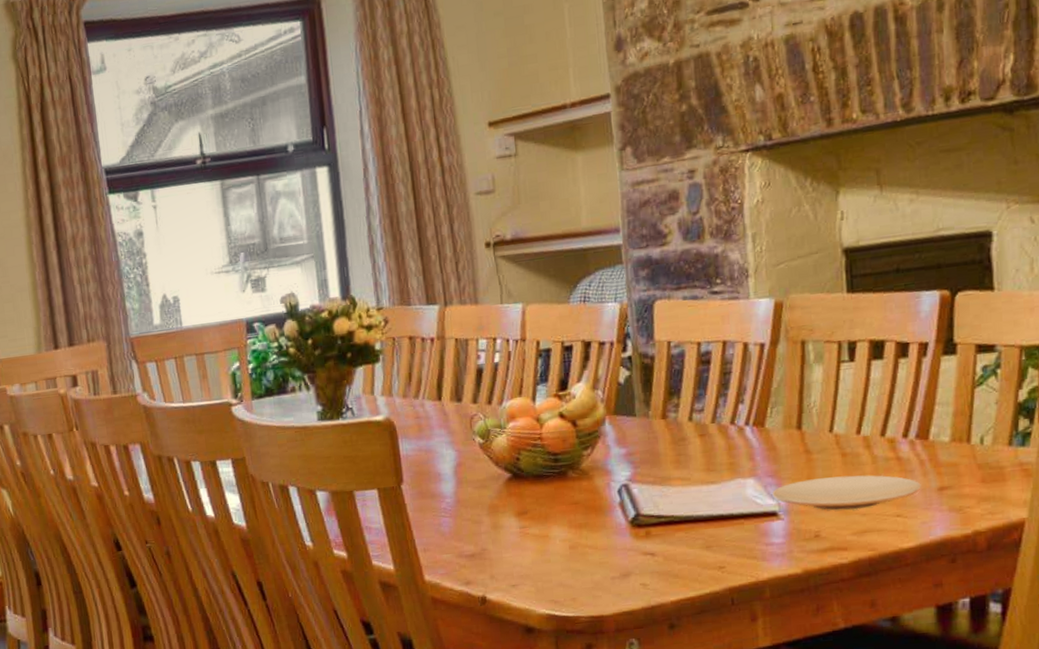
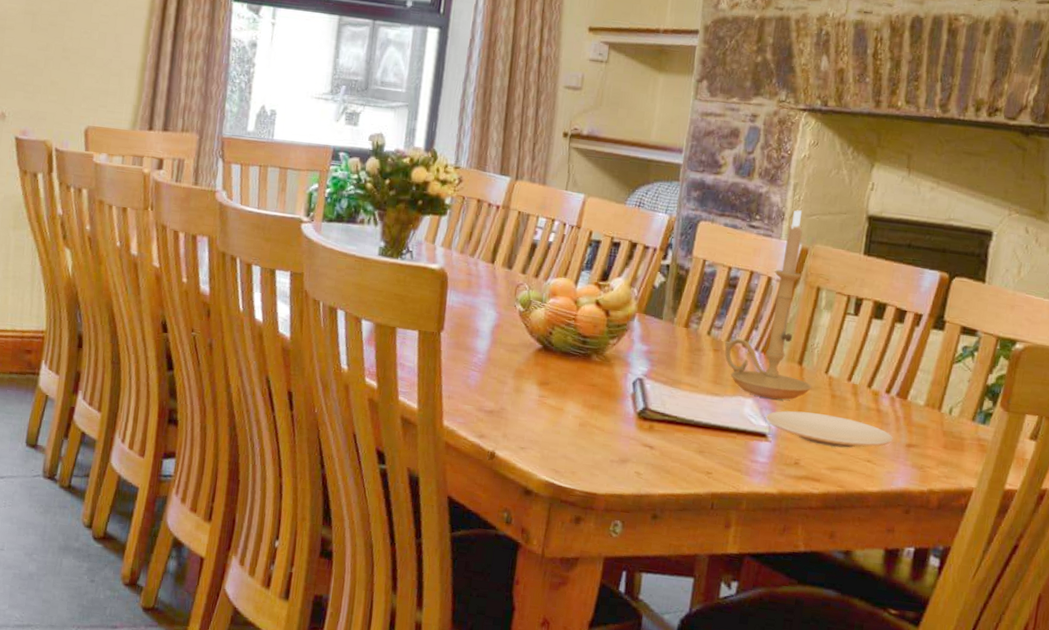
candle holder: none [709,262,818,475] -> present [724,210,812,400]

